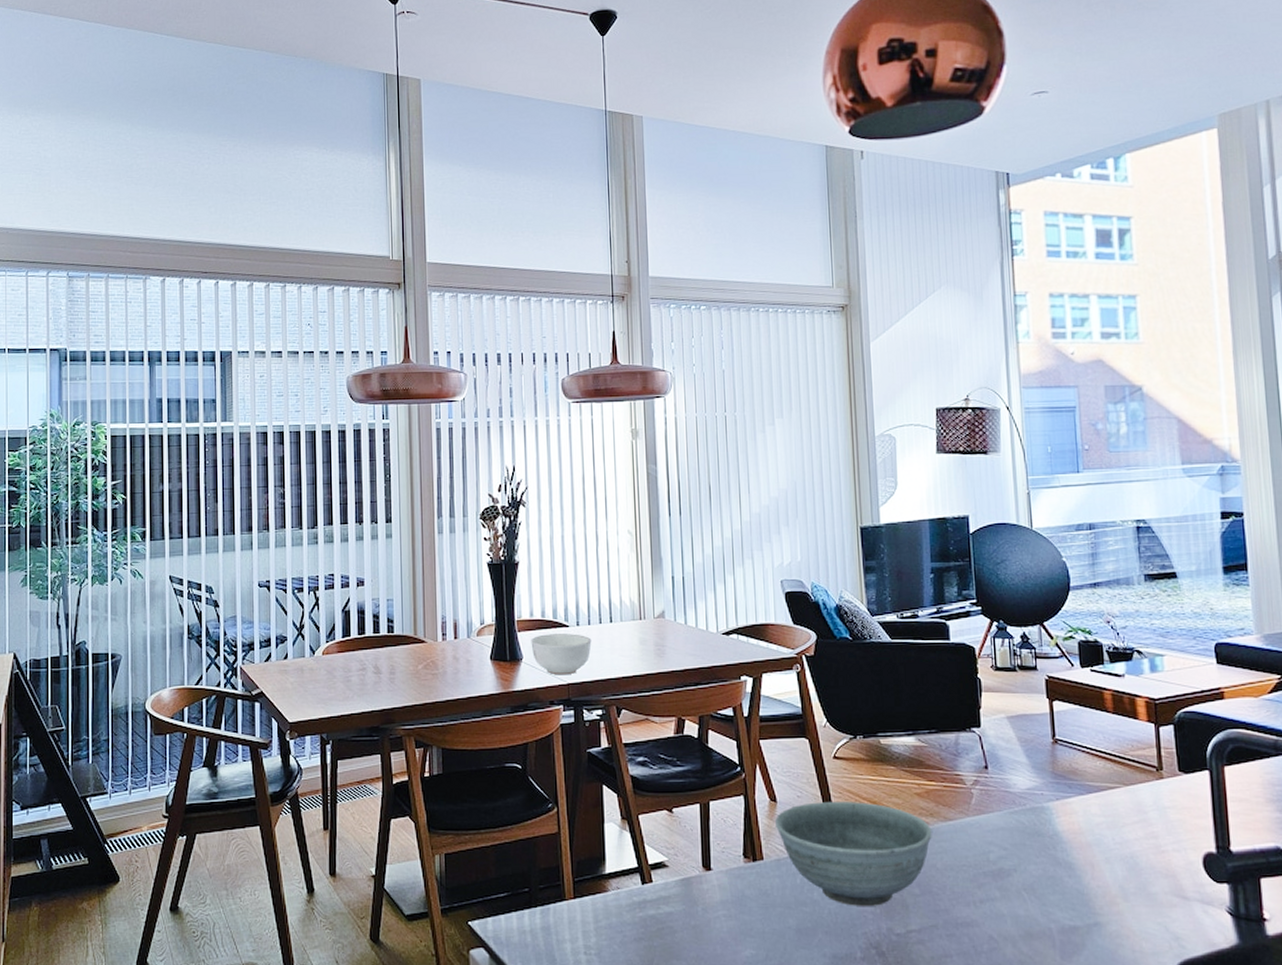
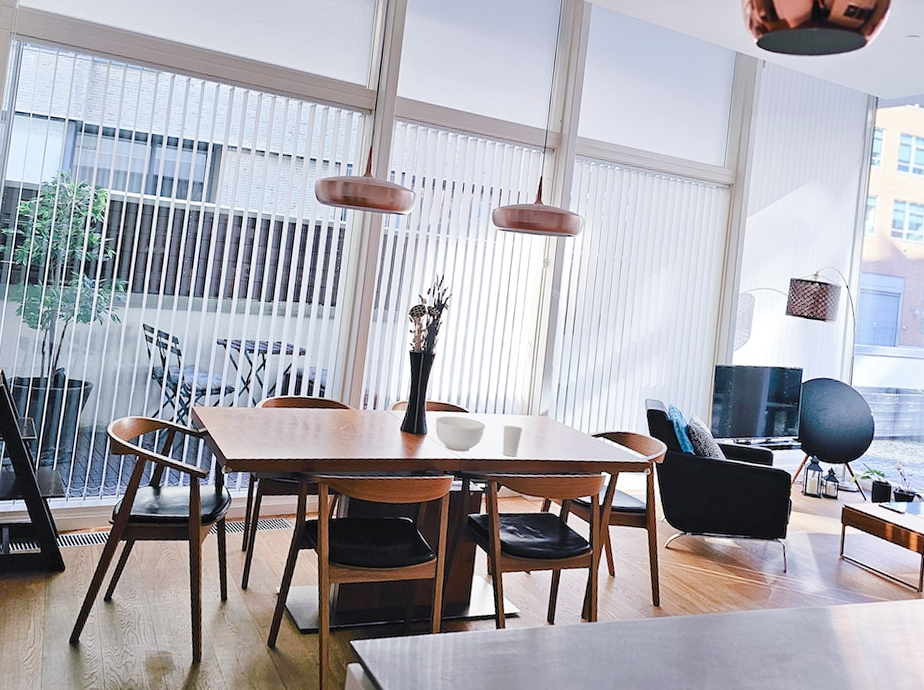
cup: none [614,635,637,673] -> present [502,425,523,457]
bowl: present [775,802,932,906] -> none [611,581,734,670]

